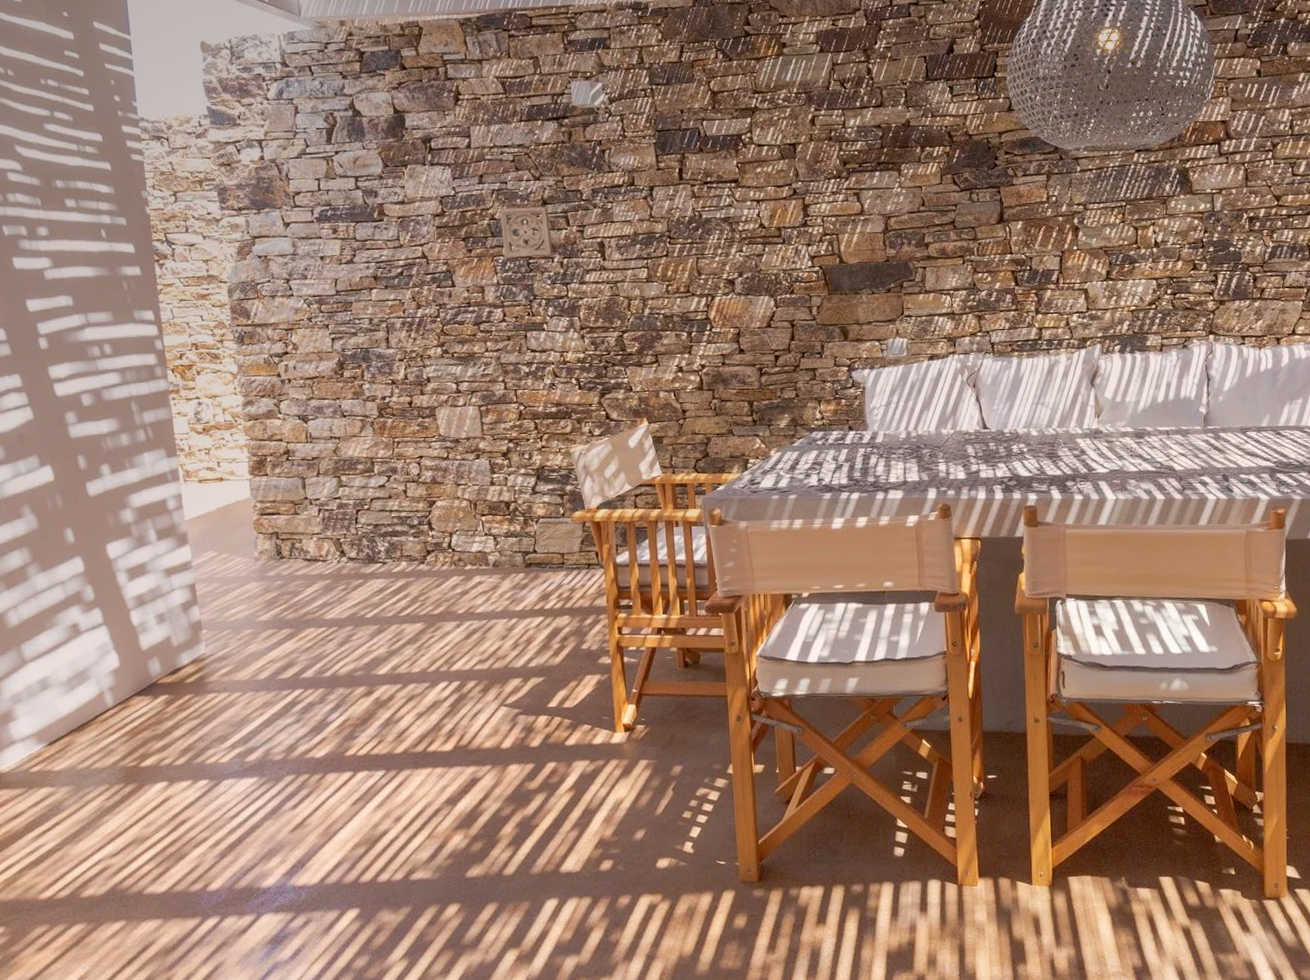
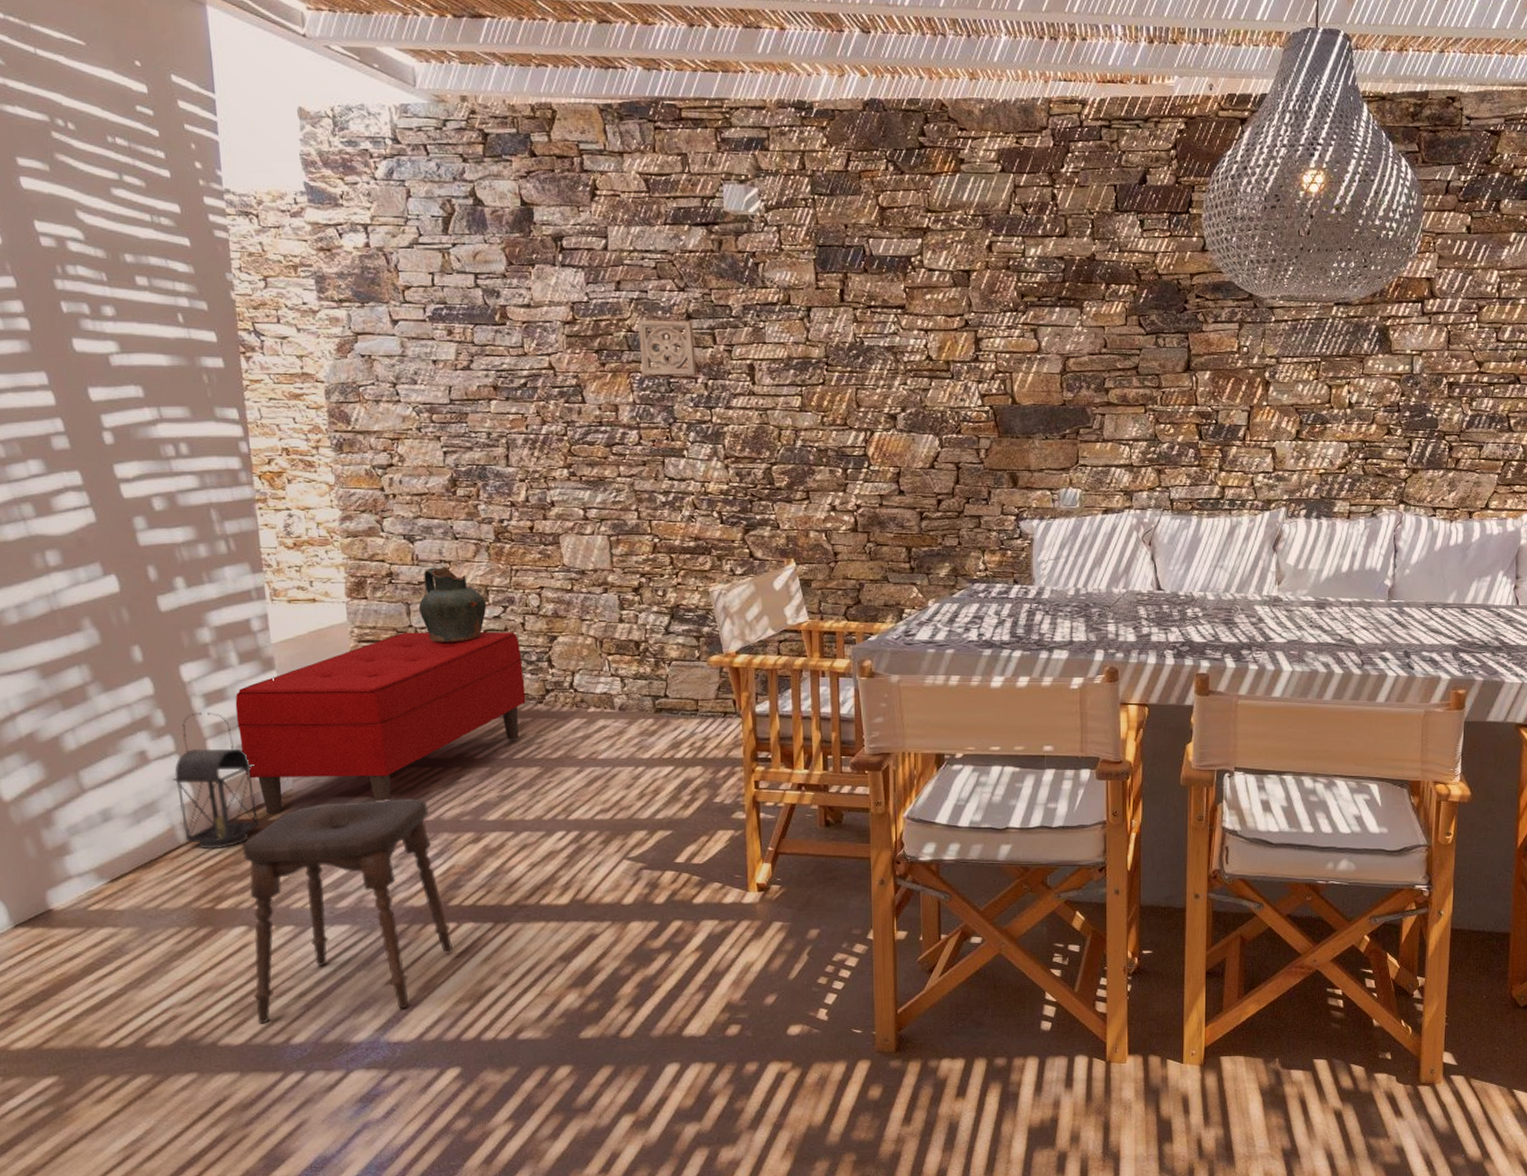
lantern: none [100,586,177,712] -> present [171,712,259,850]
bench: none [154,498,410,677] -> present [235,631,526,815]
stool: none [162,656,350,873] -> present [242,797,453,1024]
ceramic jug: none [312,442,373,512] -> present [418,566,487,642]

